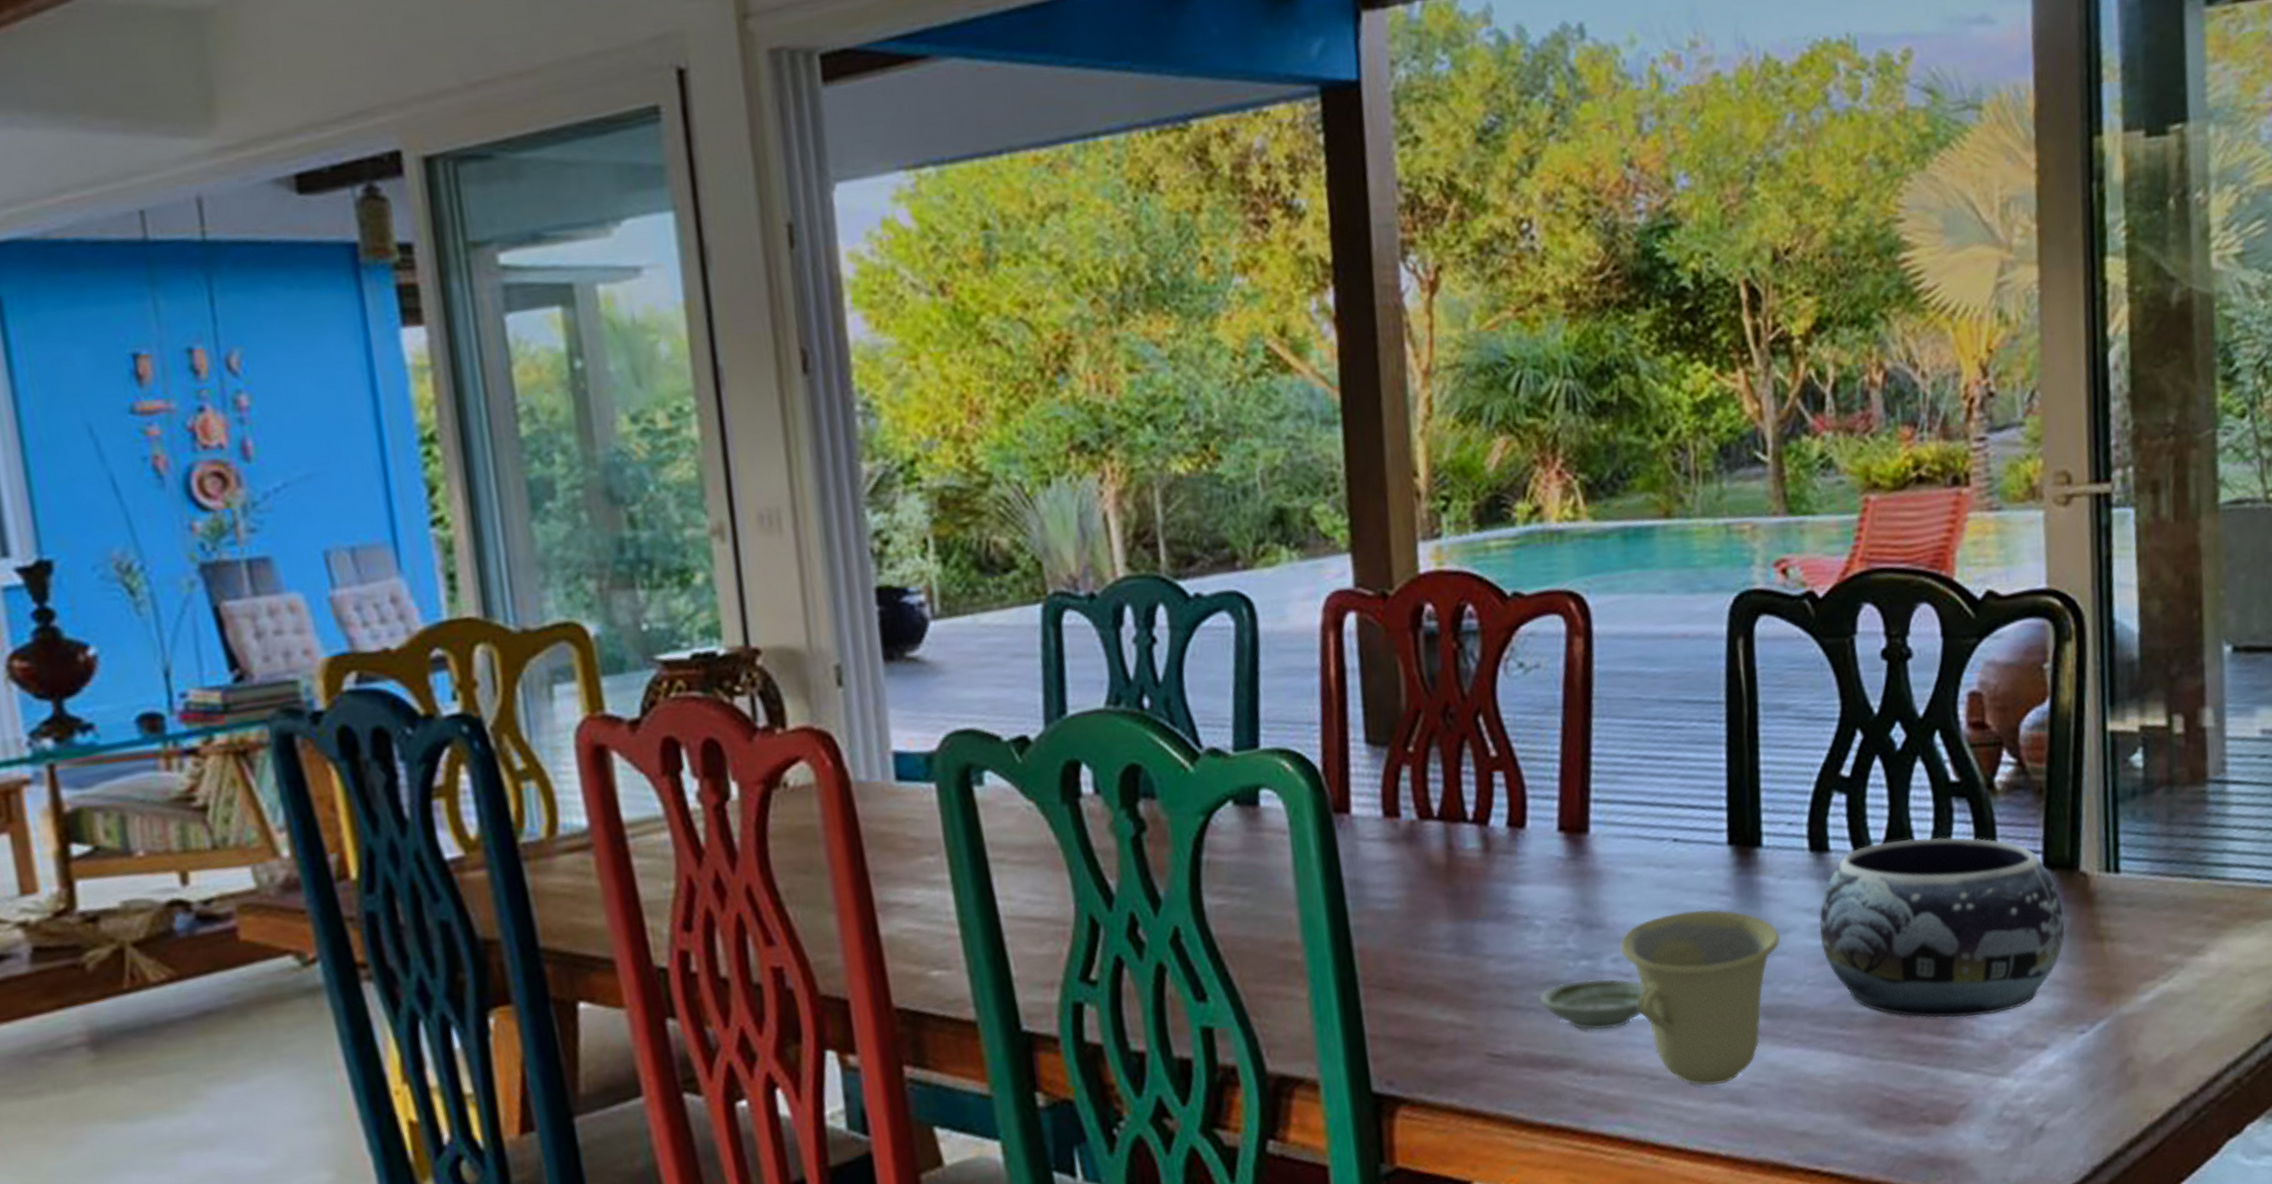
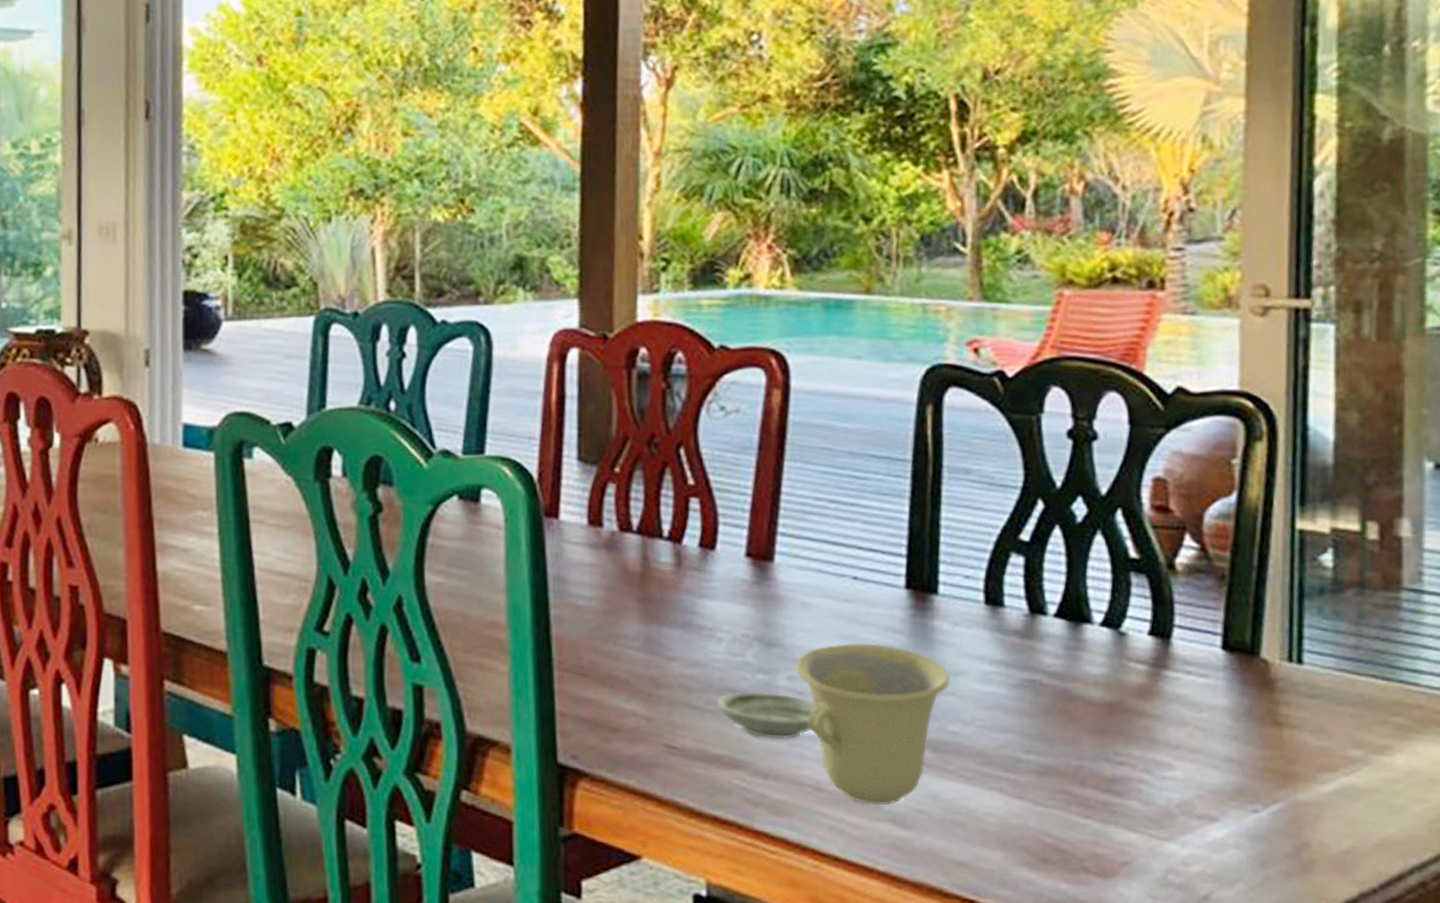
decorative bowl: present [1819,837,2065,1018] -> none [990,605,1242,780]

